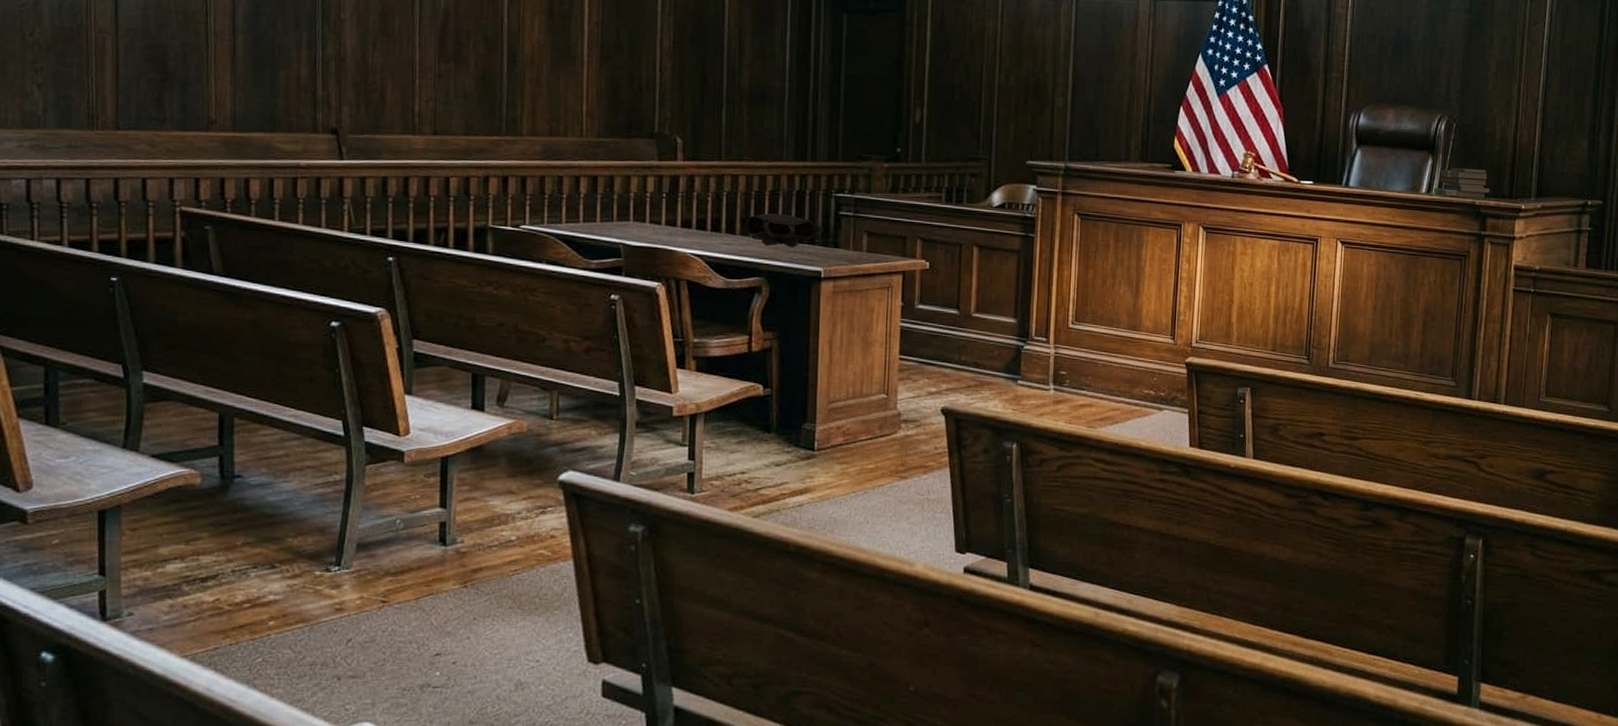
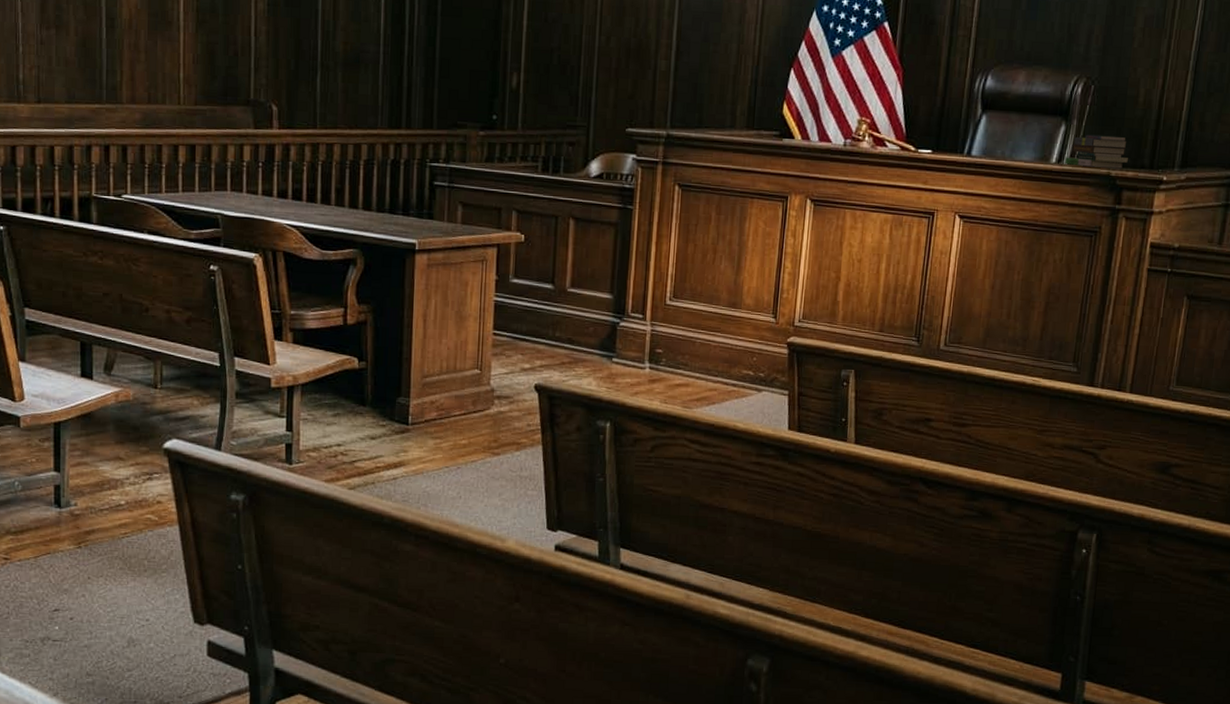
tote bag: present [745,213,823,248] -> none [340,183,418,219]

